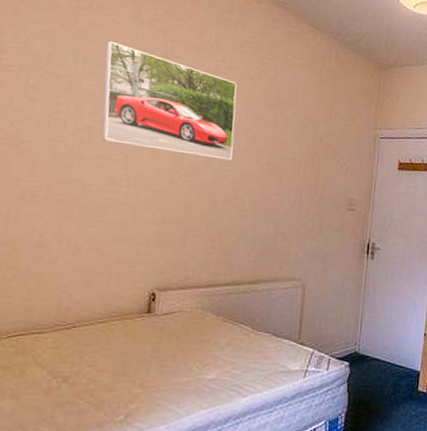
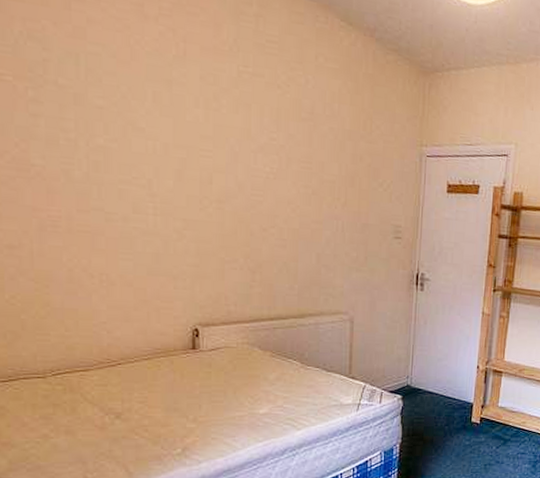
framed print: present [102,40,237,161] -> none [109,41,265,184]

